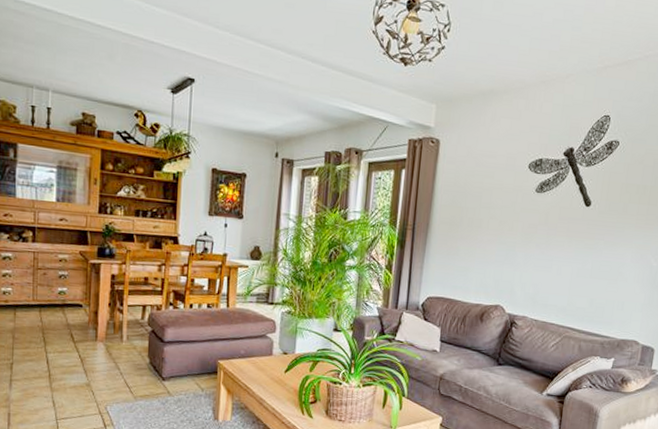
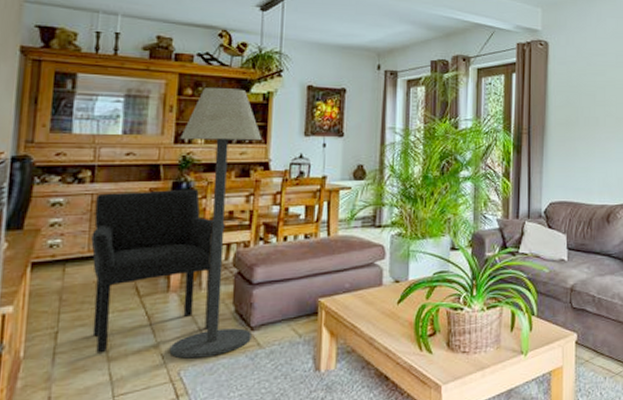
armchair: none [35,252,141,384] -> present [91,189,225,354]
floor lamp: none [98,164,172,398] -> present [169,87,262,359]

